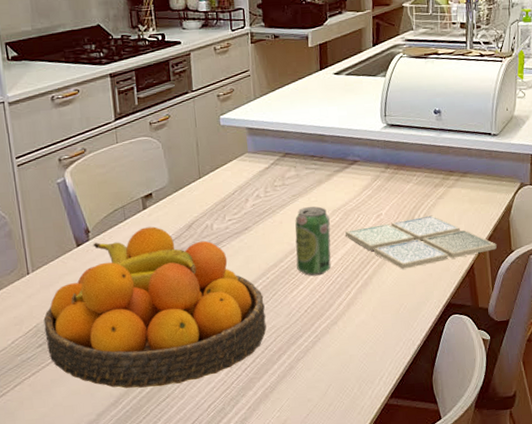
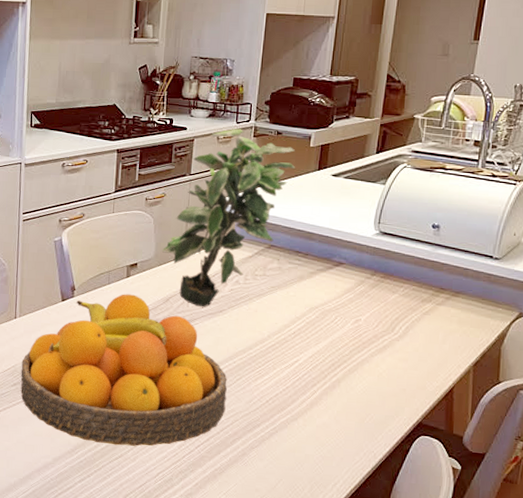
potted plant: none [176,36,297,228] -> present [162,129,295,307]
beverage can: present [295,206,331,276] -> none [265,300,306,370]
drink coaster: present [345,215,497,269] -> none [320,329,482,380]

